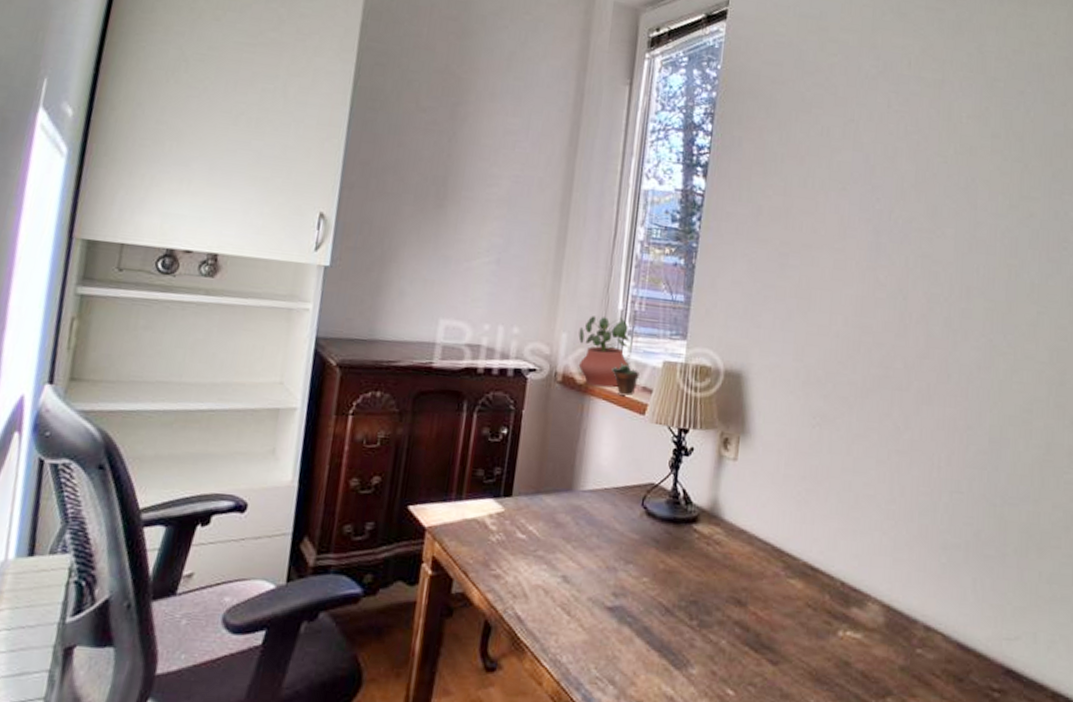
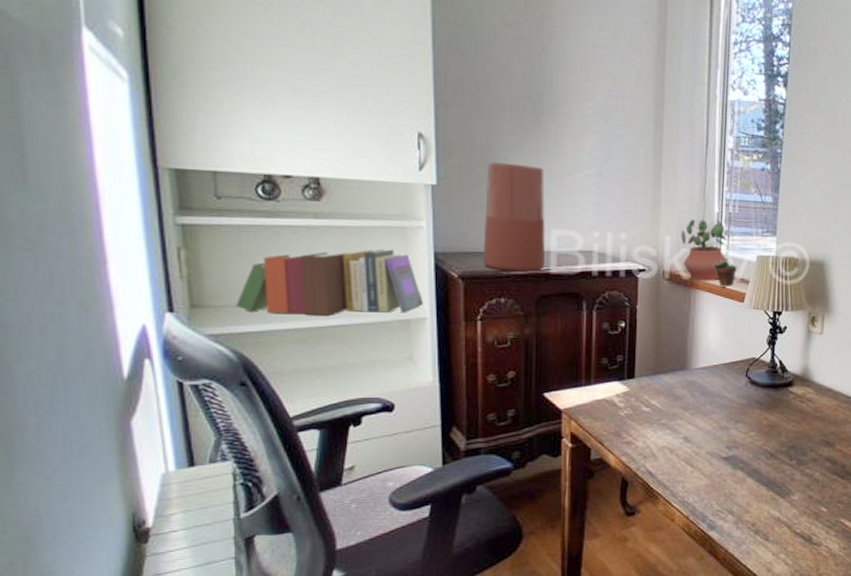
books: none [112,330,227,399] -> present [236,252,348,315]
books: none [218,330,296,400] -> present [343,249,423,313]
vase: none [363,244,441,365] -> present [483,161,545,272]

